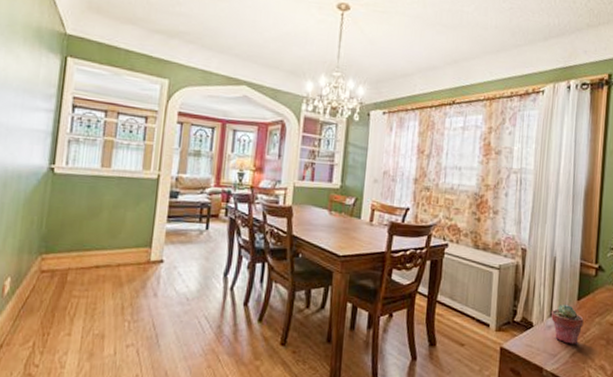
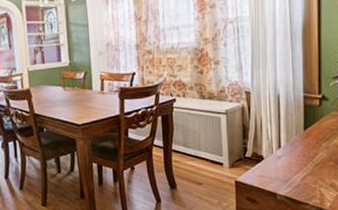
potted succulent: present [550,304,584,344] -> none [279,135,311,170]

